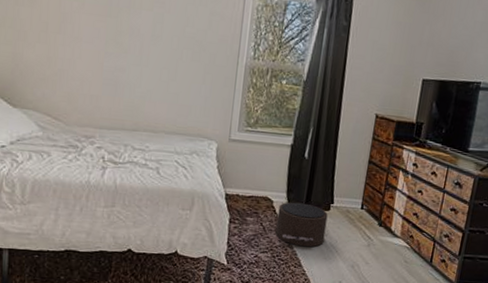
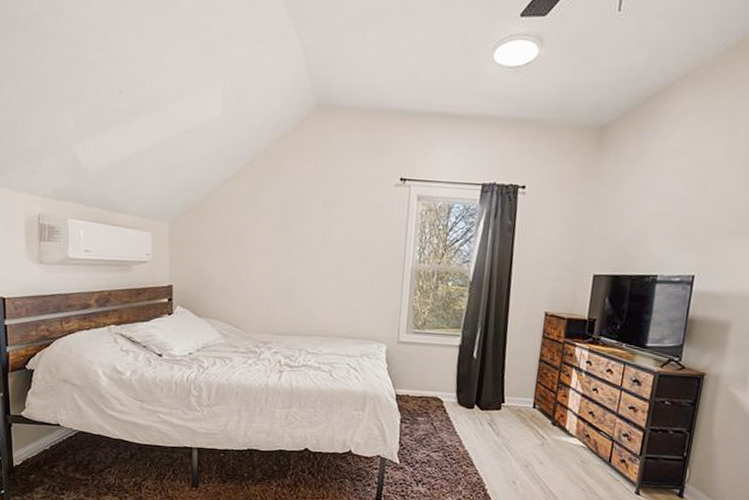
pouf: present [275,202,328,247] -> none [446,401,499,447]

